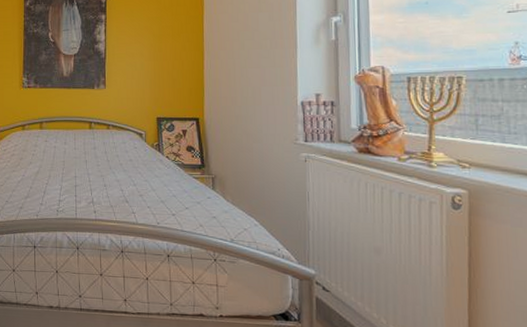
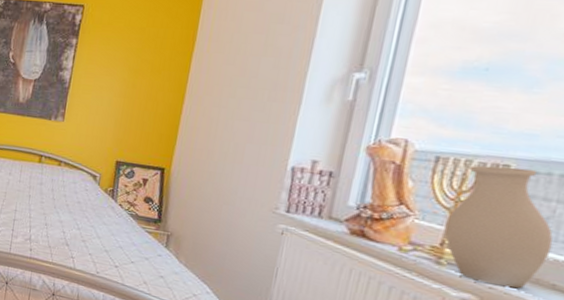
vase: none [427,78,509,178] -> present [444,165,554,289]

